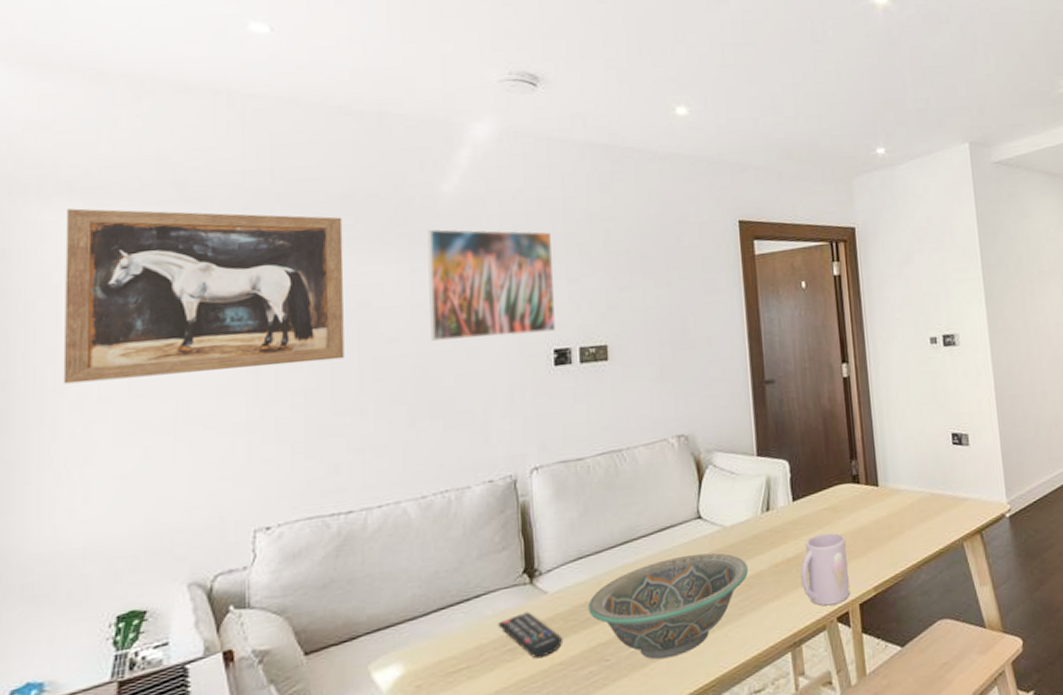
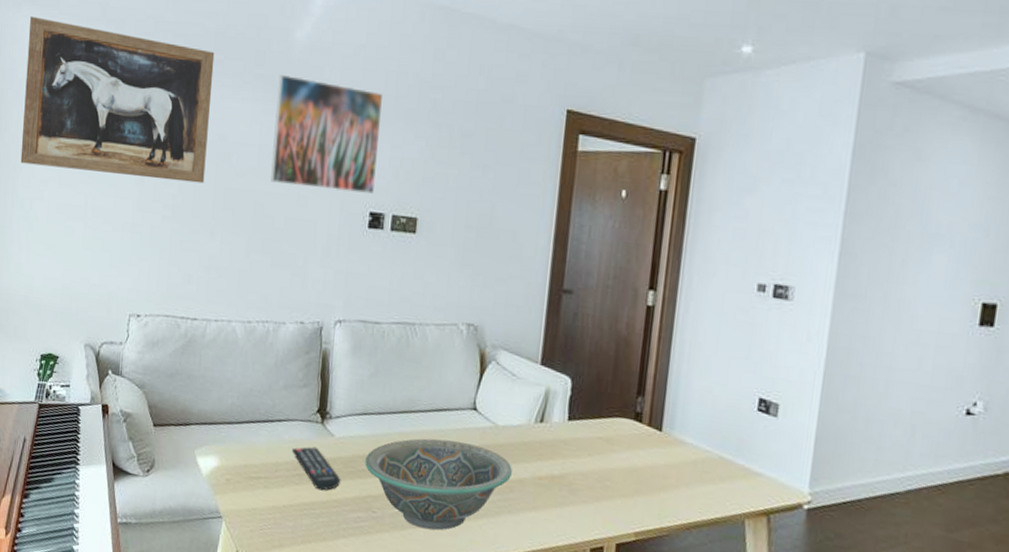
mug: present [800,532,851,606] -> none [561,460,616,536]

